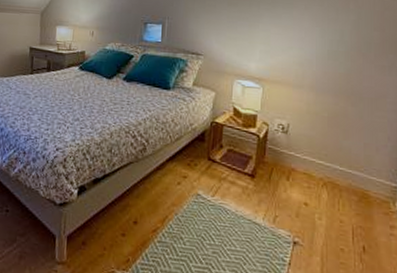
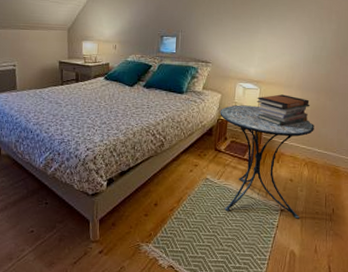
side table: none [214,105,333,256] -> present [220,105,314,219]
book stack: none [259,95,327,135] -> present [257,94,311,126]

